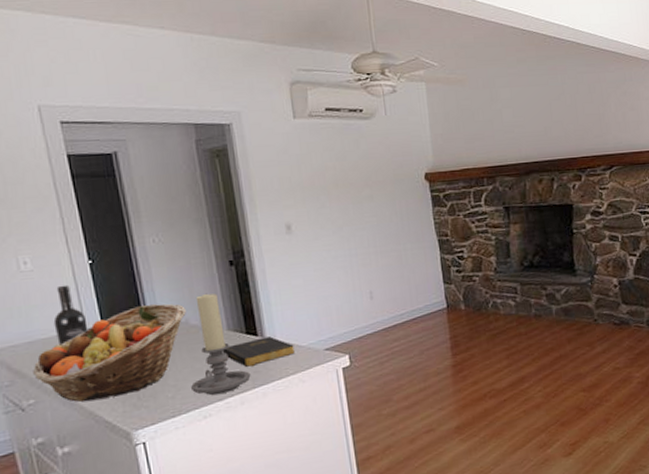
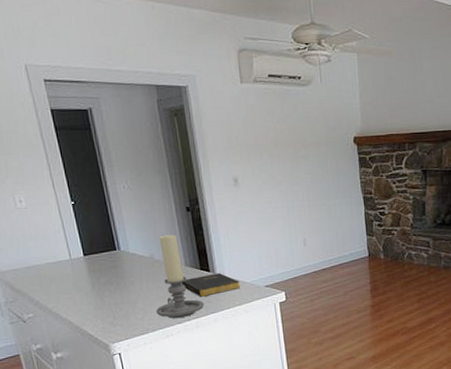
fruit basket: present [33,303,186,402] -> none [30,241,151,318]
wine bottle: present [53,284,89,345] -> none [45,221,73,271]

